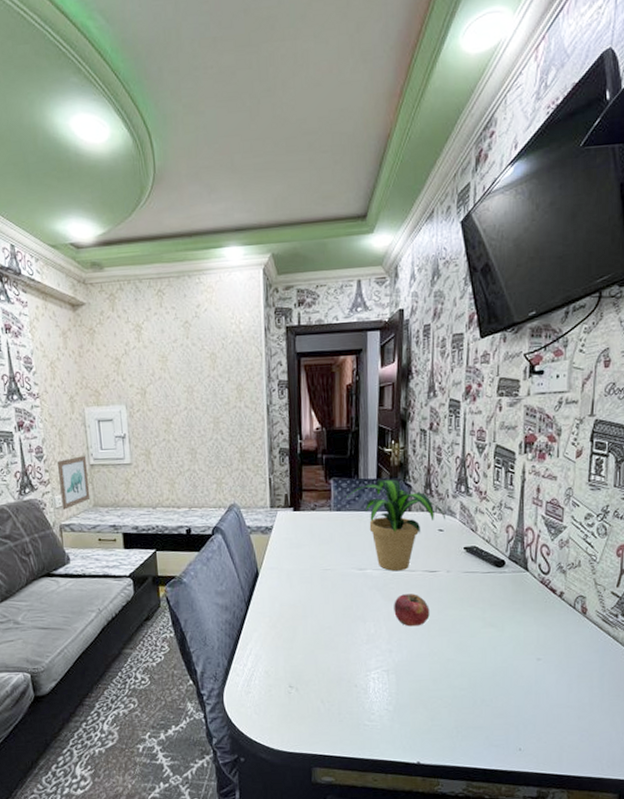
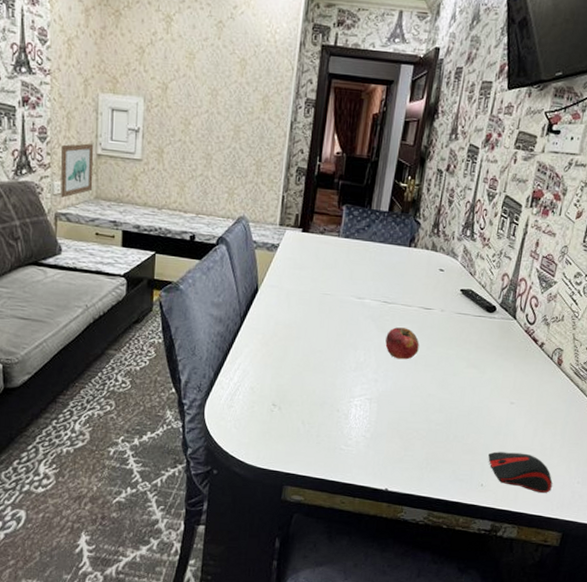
potted plant: present [346,479,445,572] -> none [356,212,448,305]
computer mouse: none [522,711,598,752] -> present [488,451,553,493]

